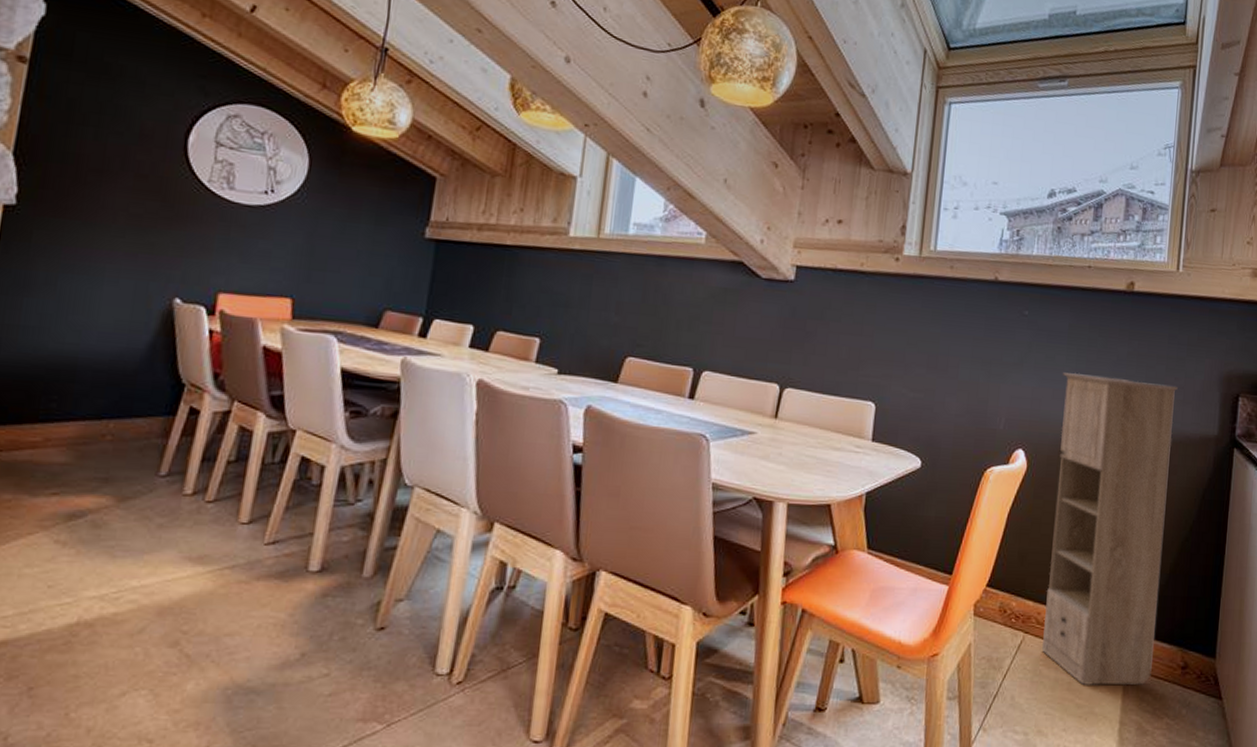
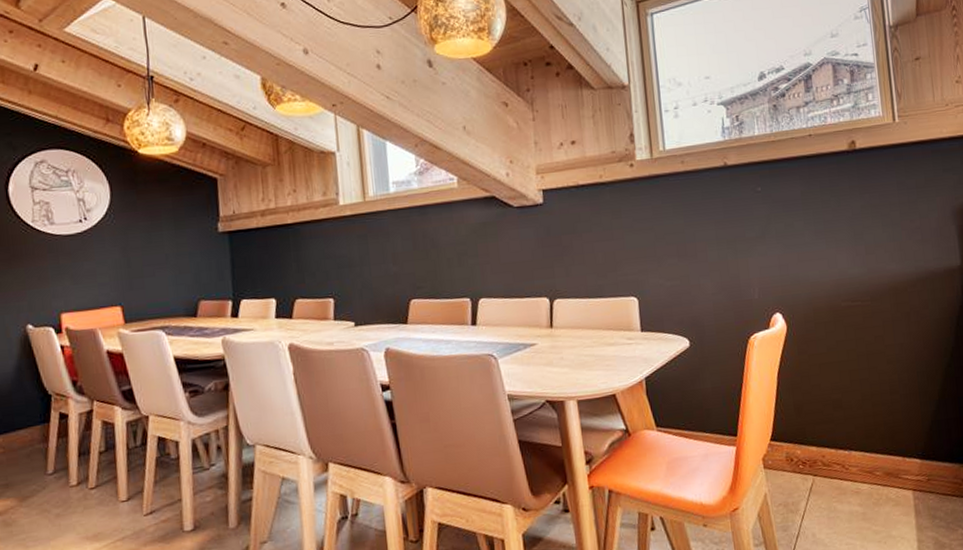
storage cabinet: present [1041,372,1178,686] -> none [804,228,939,513]

